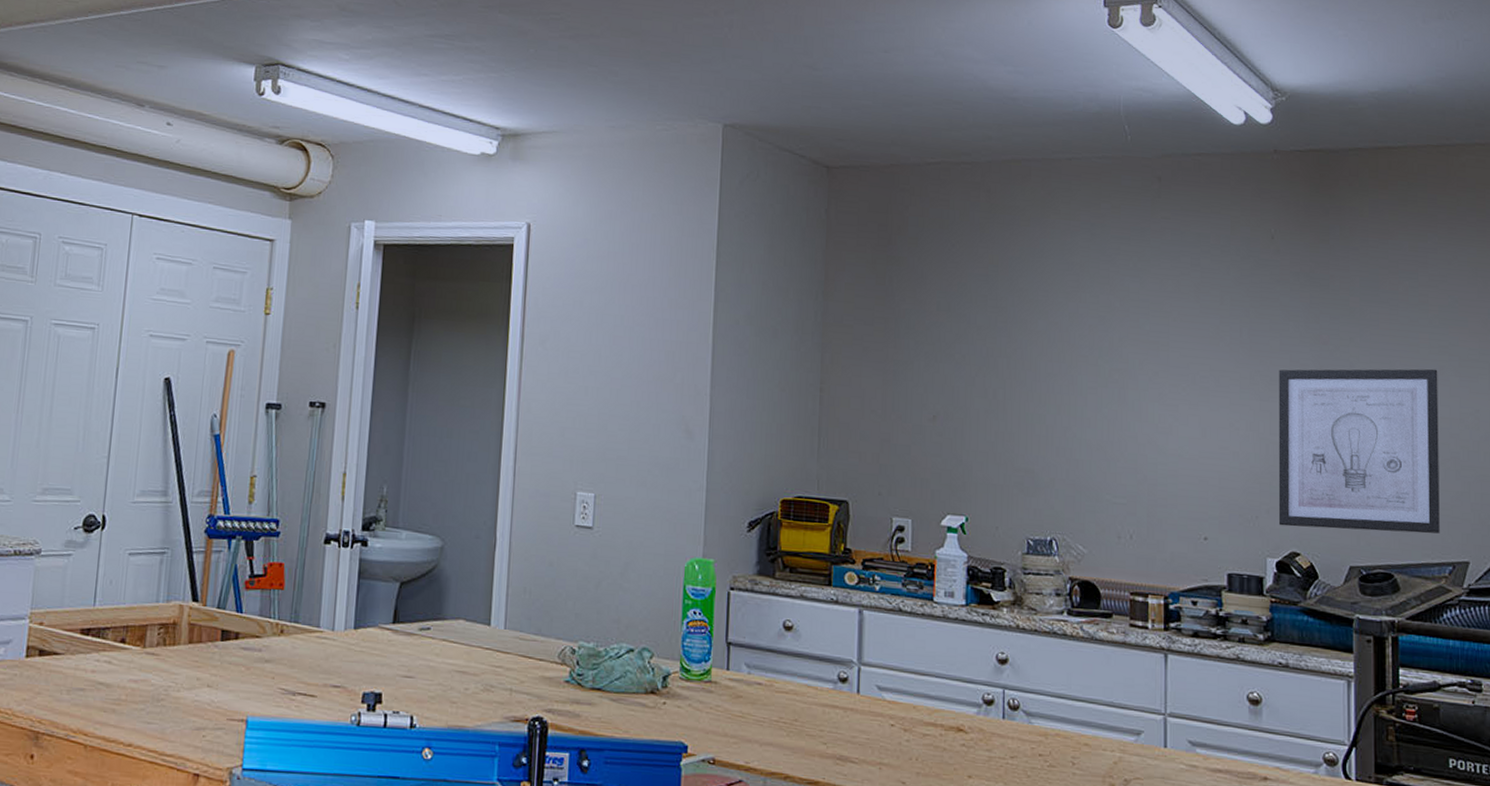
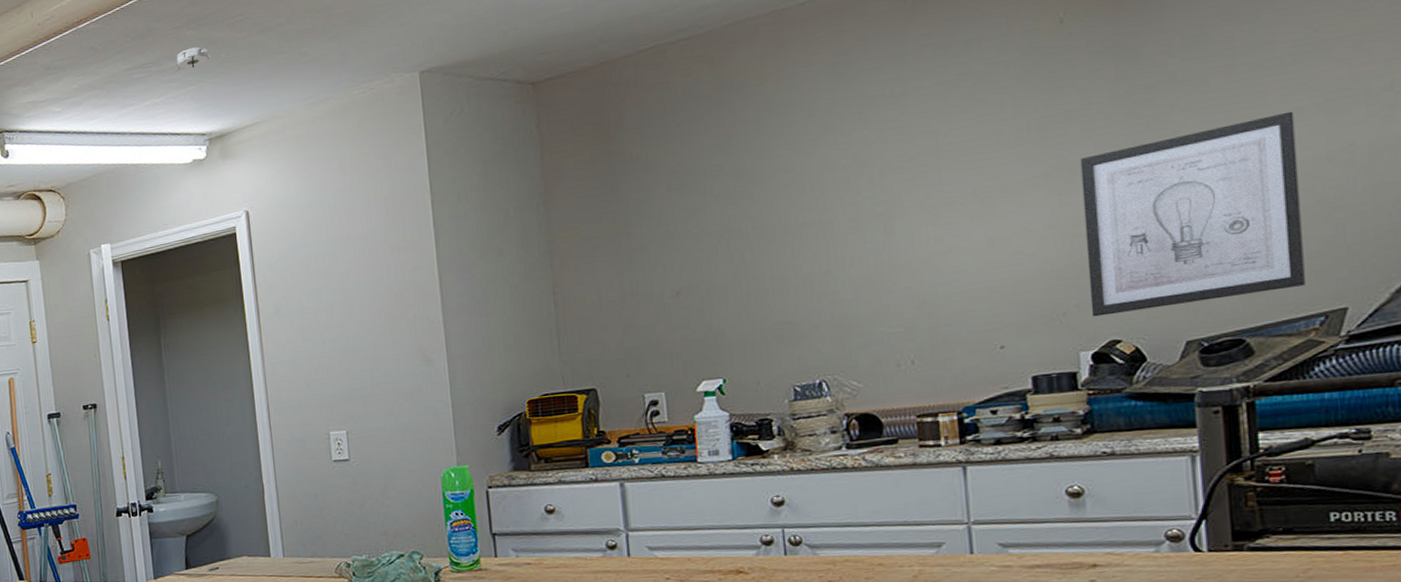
smoke detector: none [477,32,519,55] -> present [174,46,211,72]

